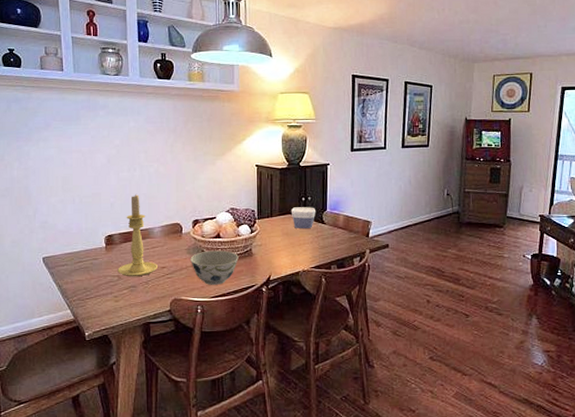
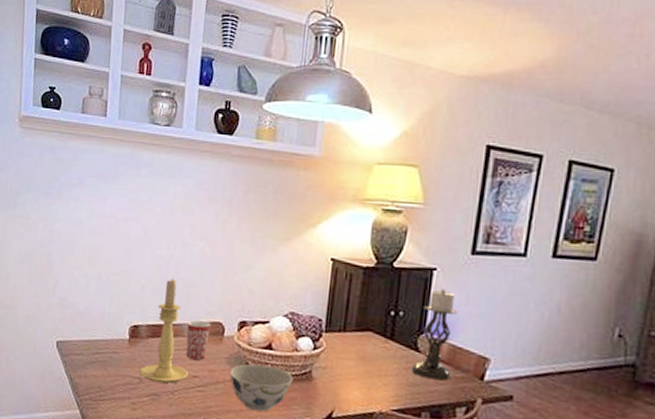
mug: none [152,224,171,254] -> present [185,320,211,360]
bowl: present [290,207,316,229] -> none [372,322,409,356]
candle holder: none [321,178,348,242] -> present [411,289,457,381]

